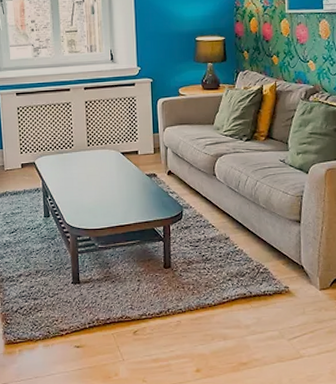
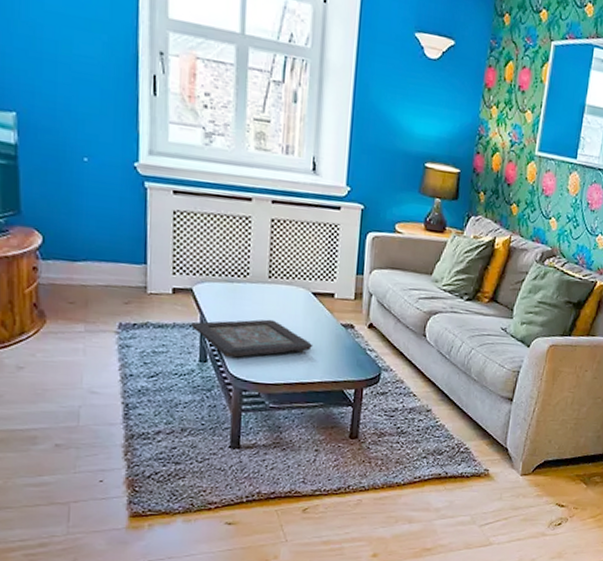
decorative tray: none [36,178,127,211] -> present [191,319,313,358]

